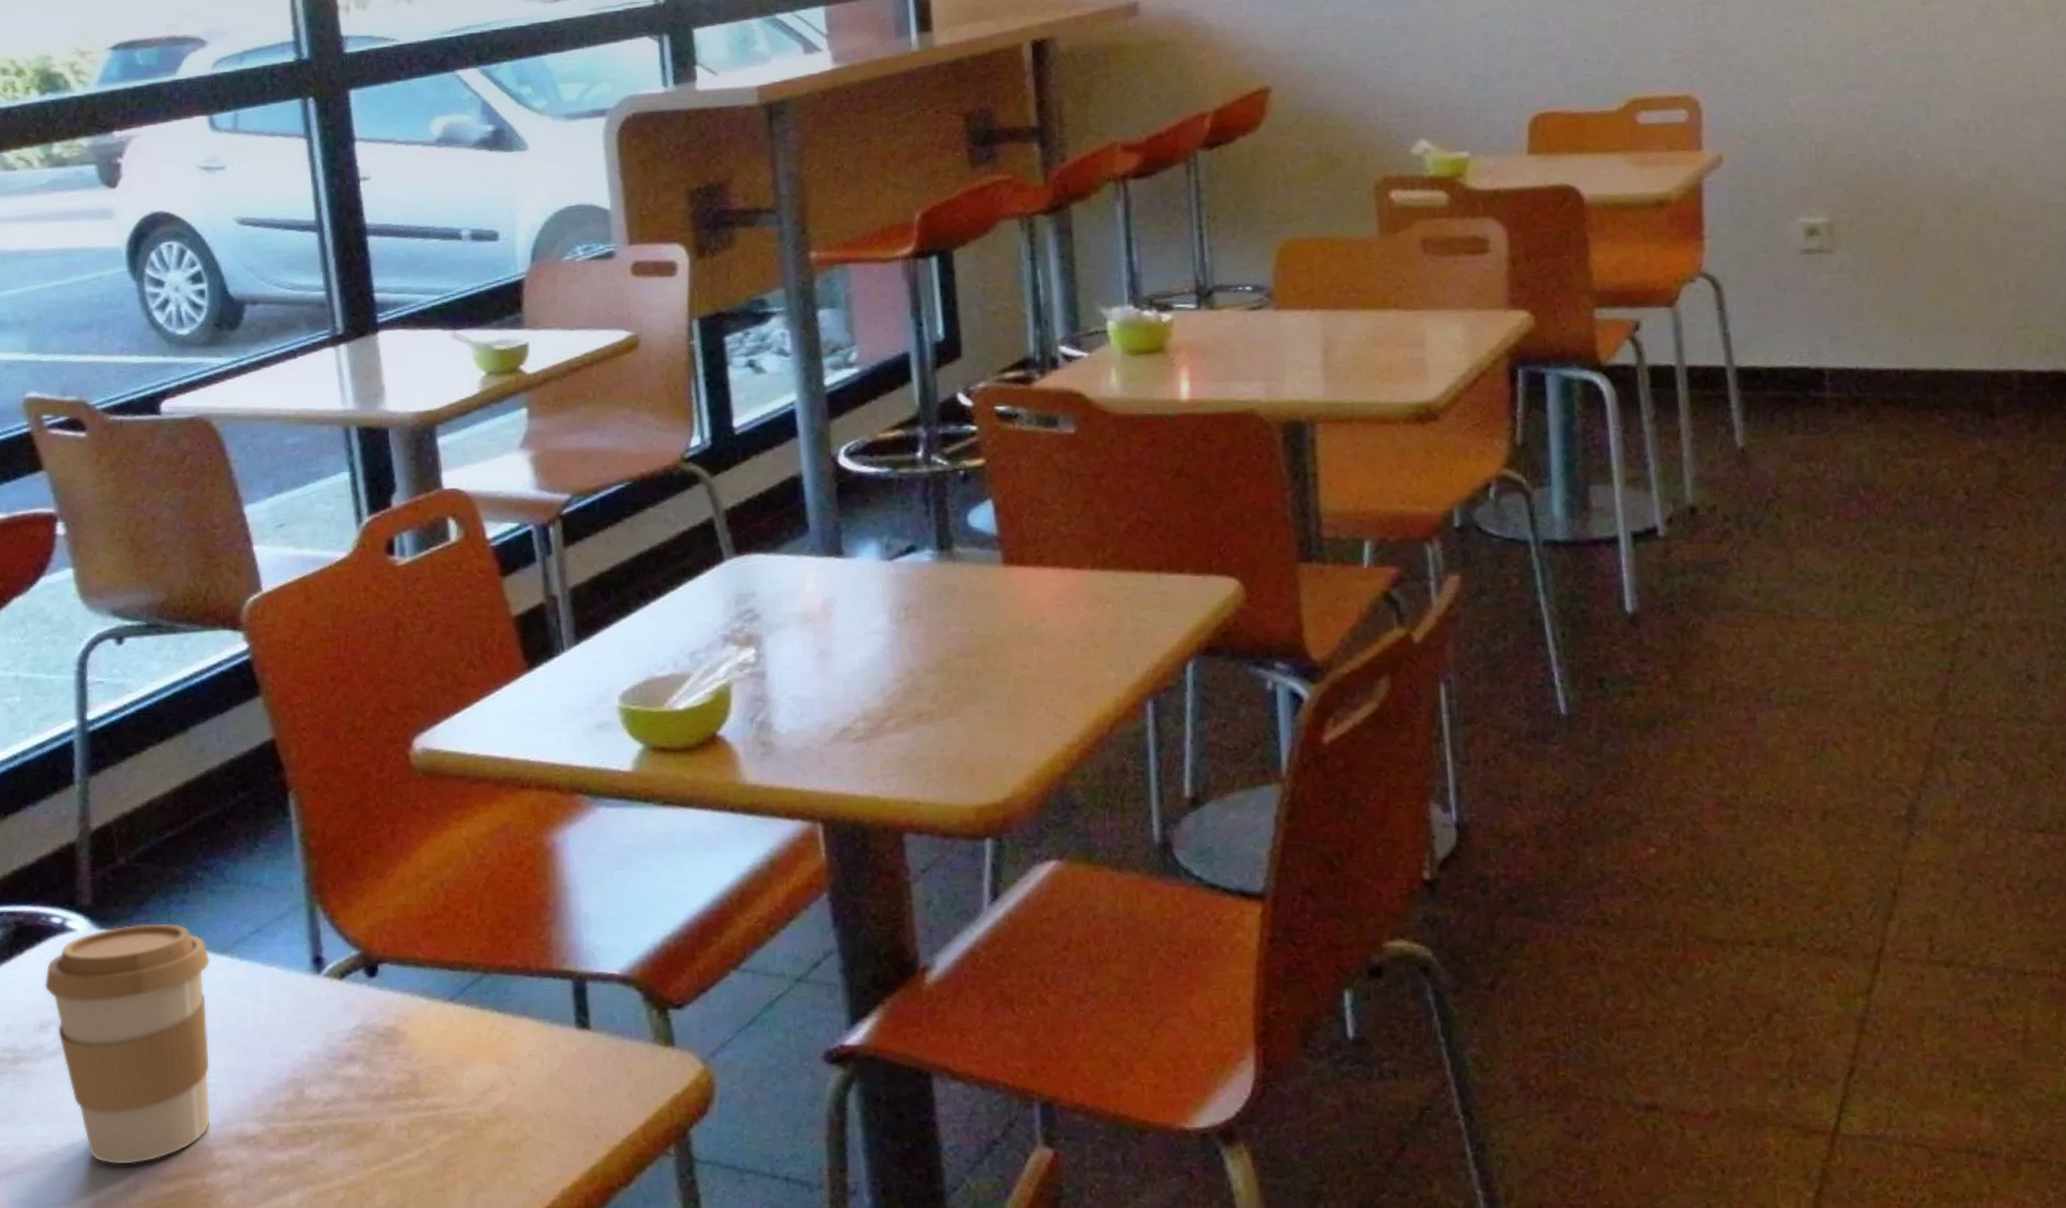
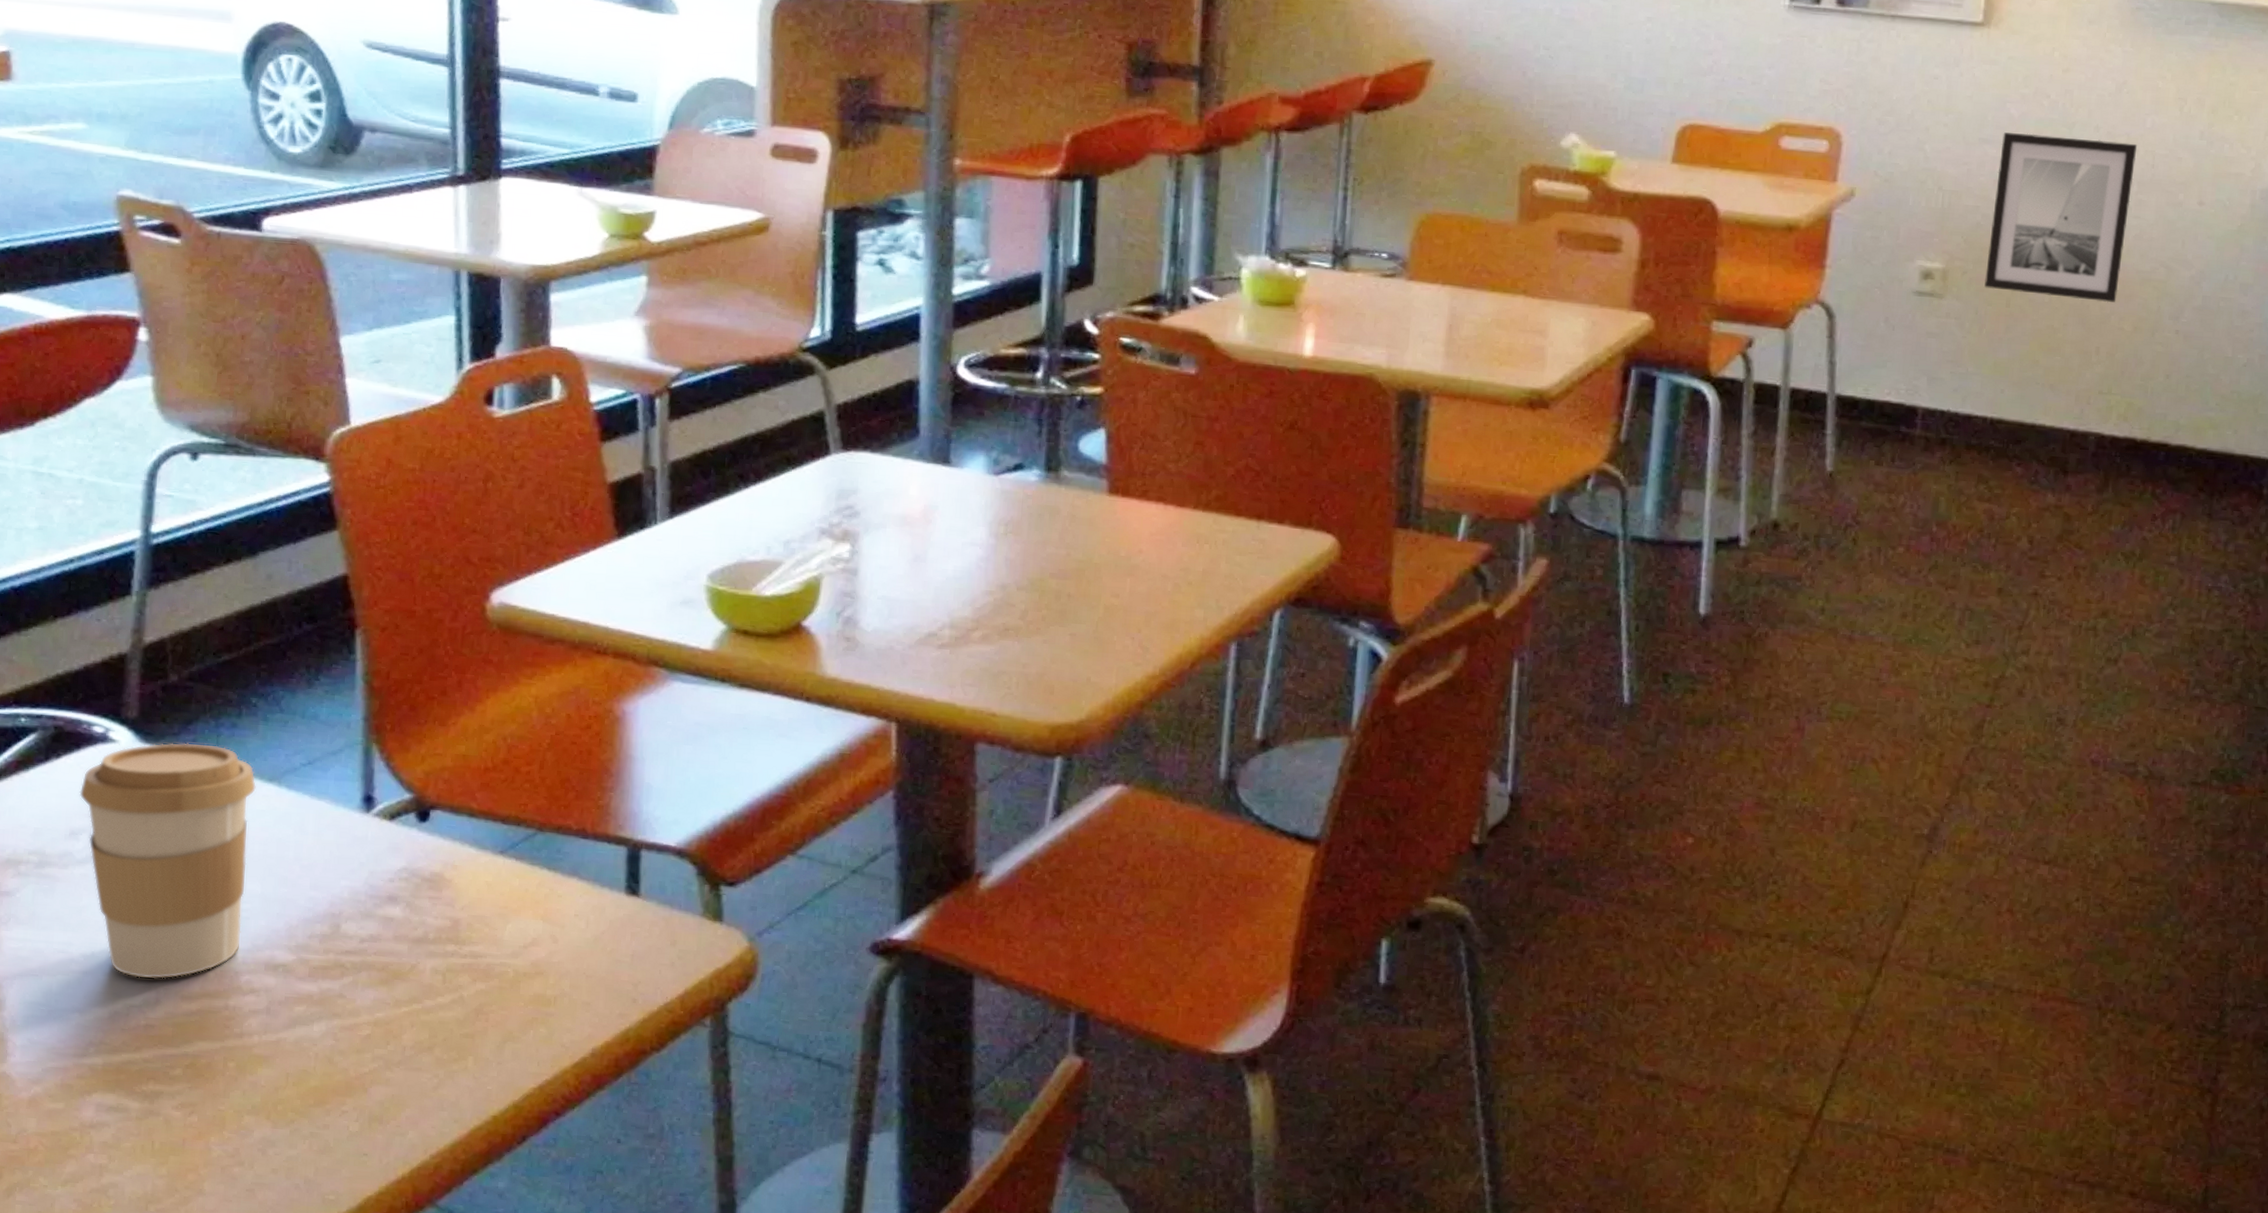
wall art: none [1868,66,2018,237] -> present [1984,132,2138,303]

